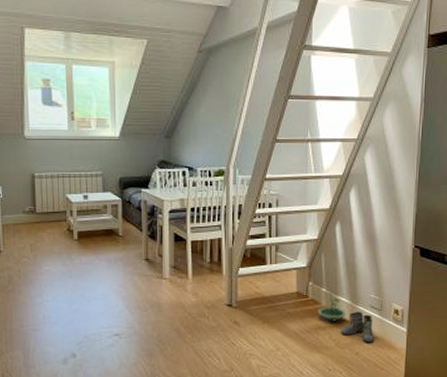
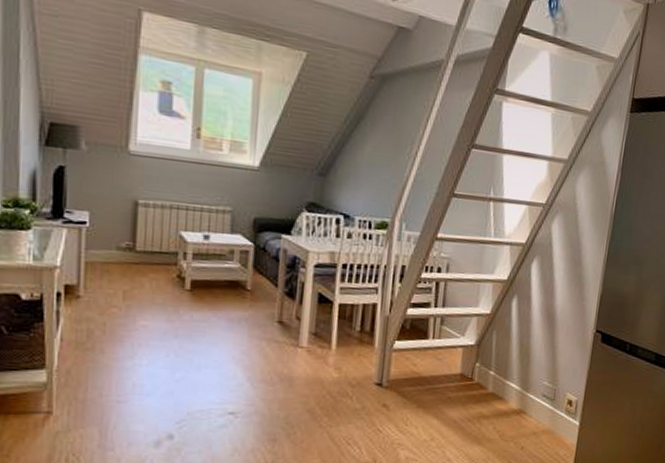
terrarium: present [318,292,346,322] -> none [483,376,515,410]
boots: present [341,311,379,343] -> none [507,399,548,437]

